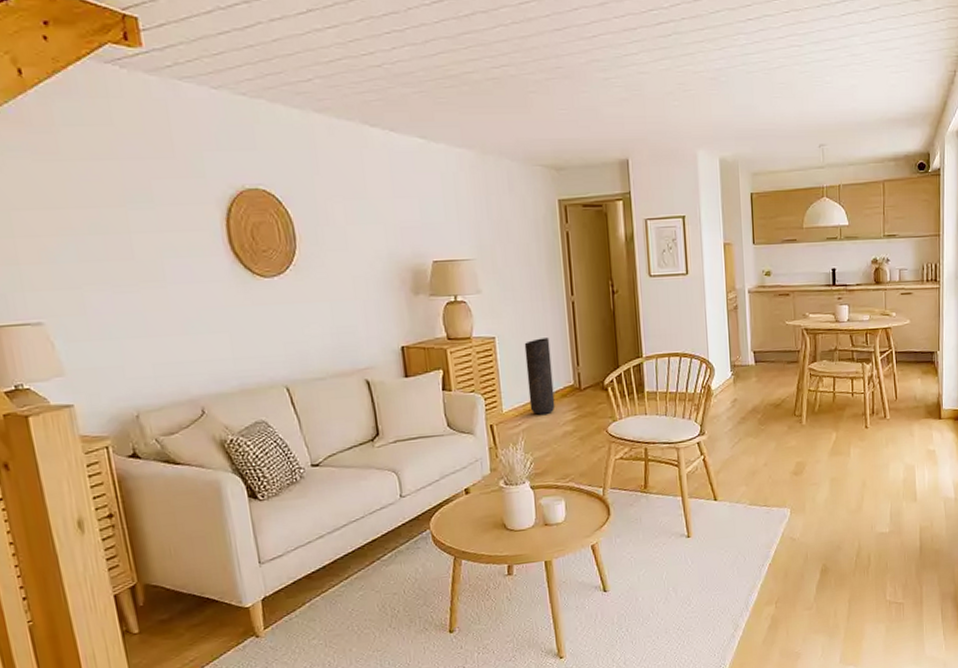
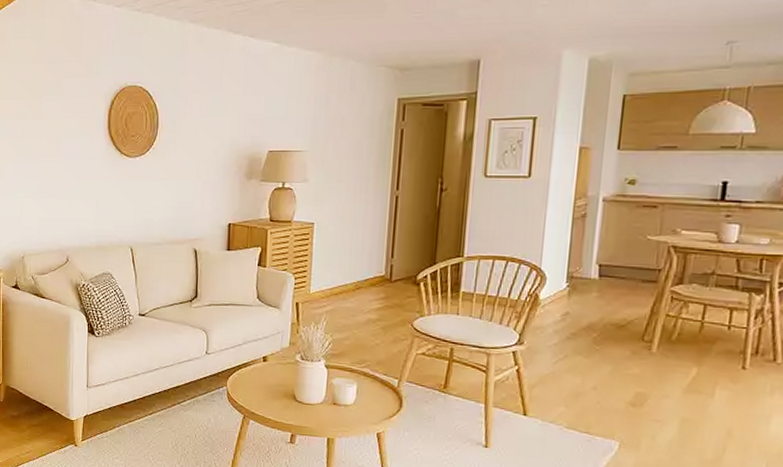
trash can: present [524,338,555,415] -> none [337,228,367,300]

